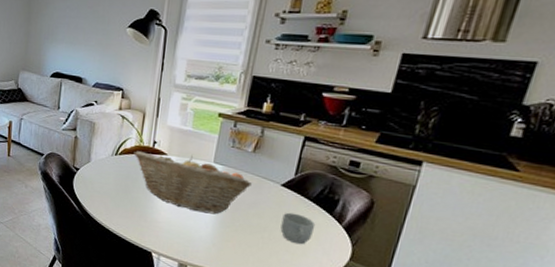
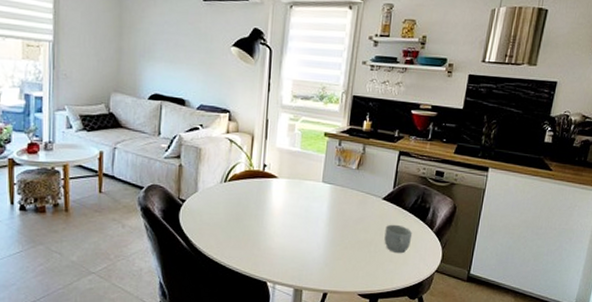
fruit basket: present [134,151,252,215] -> none [244,176,357,234]

